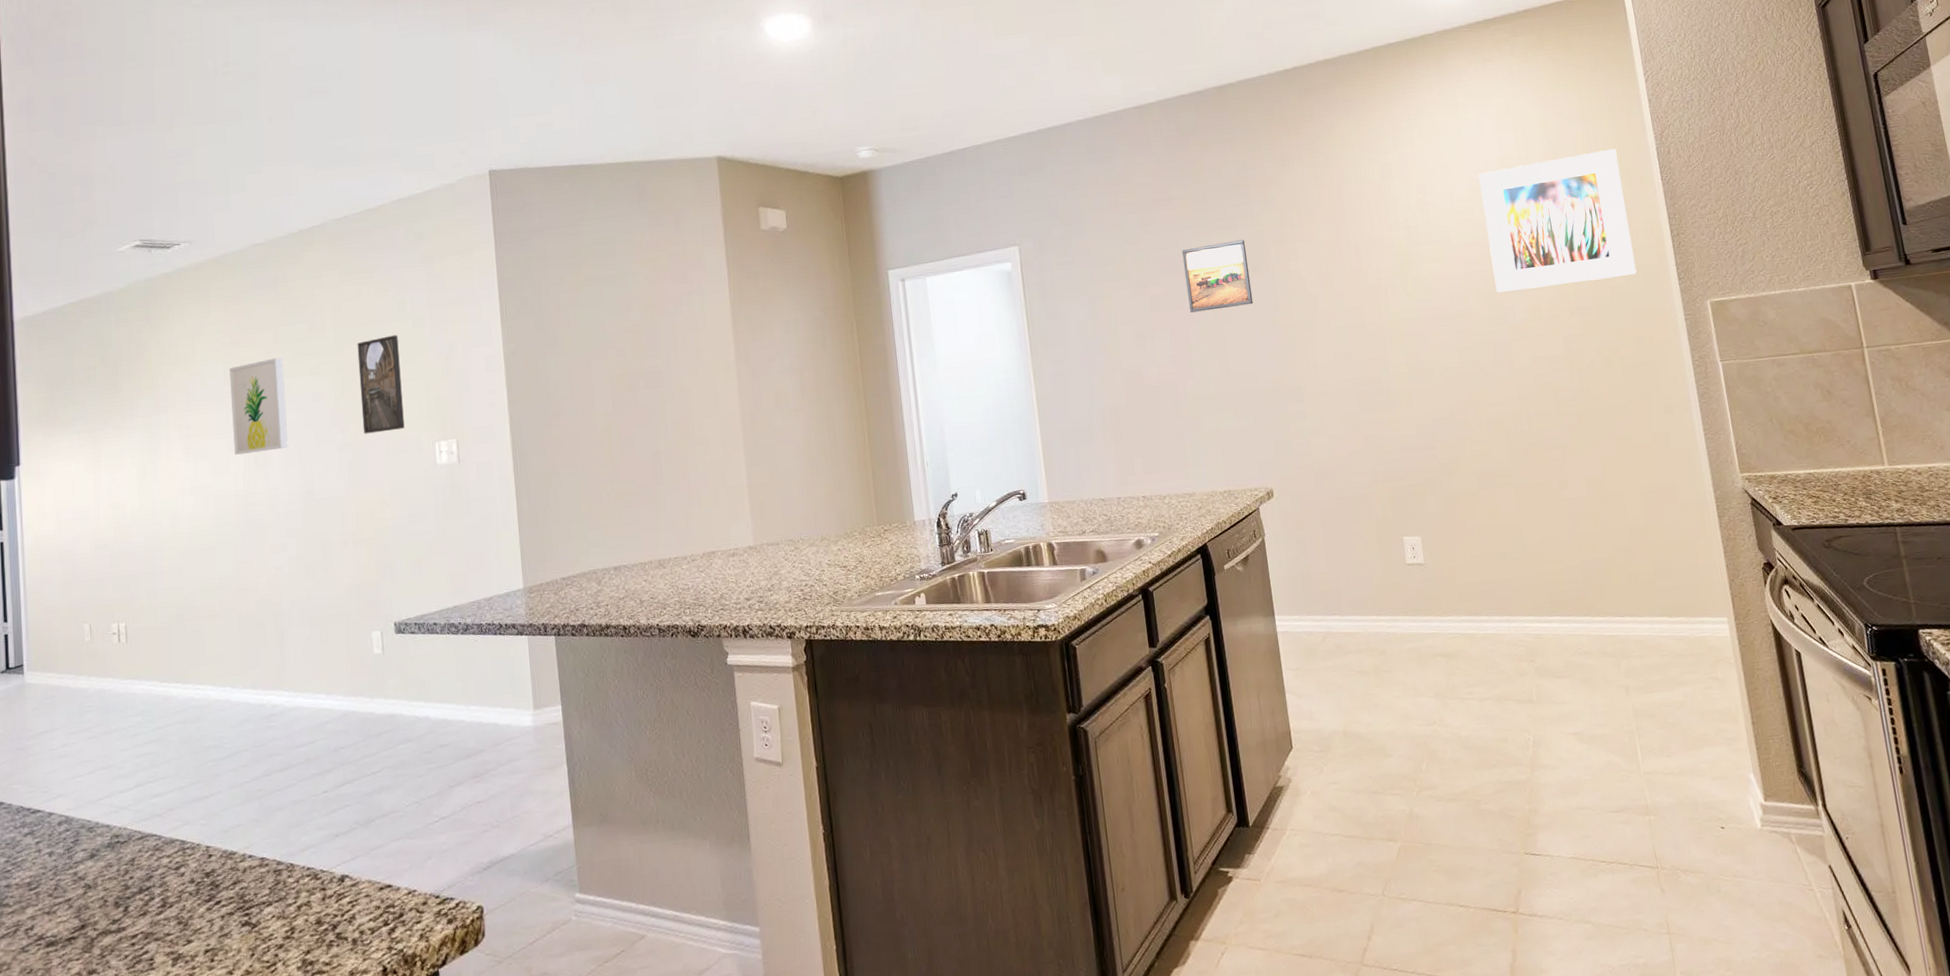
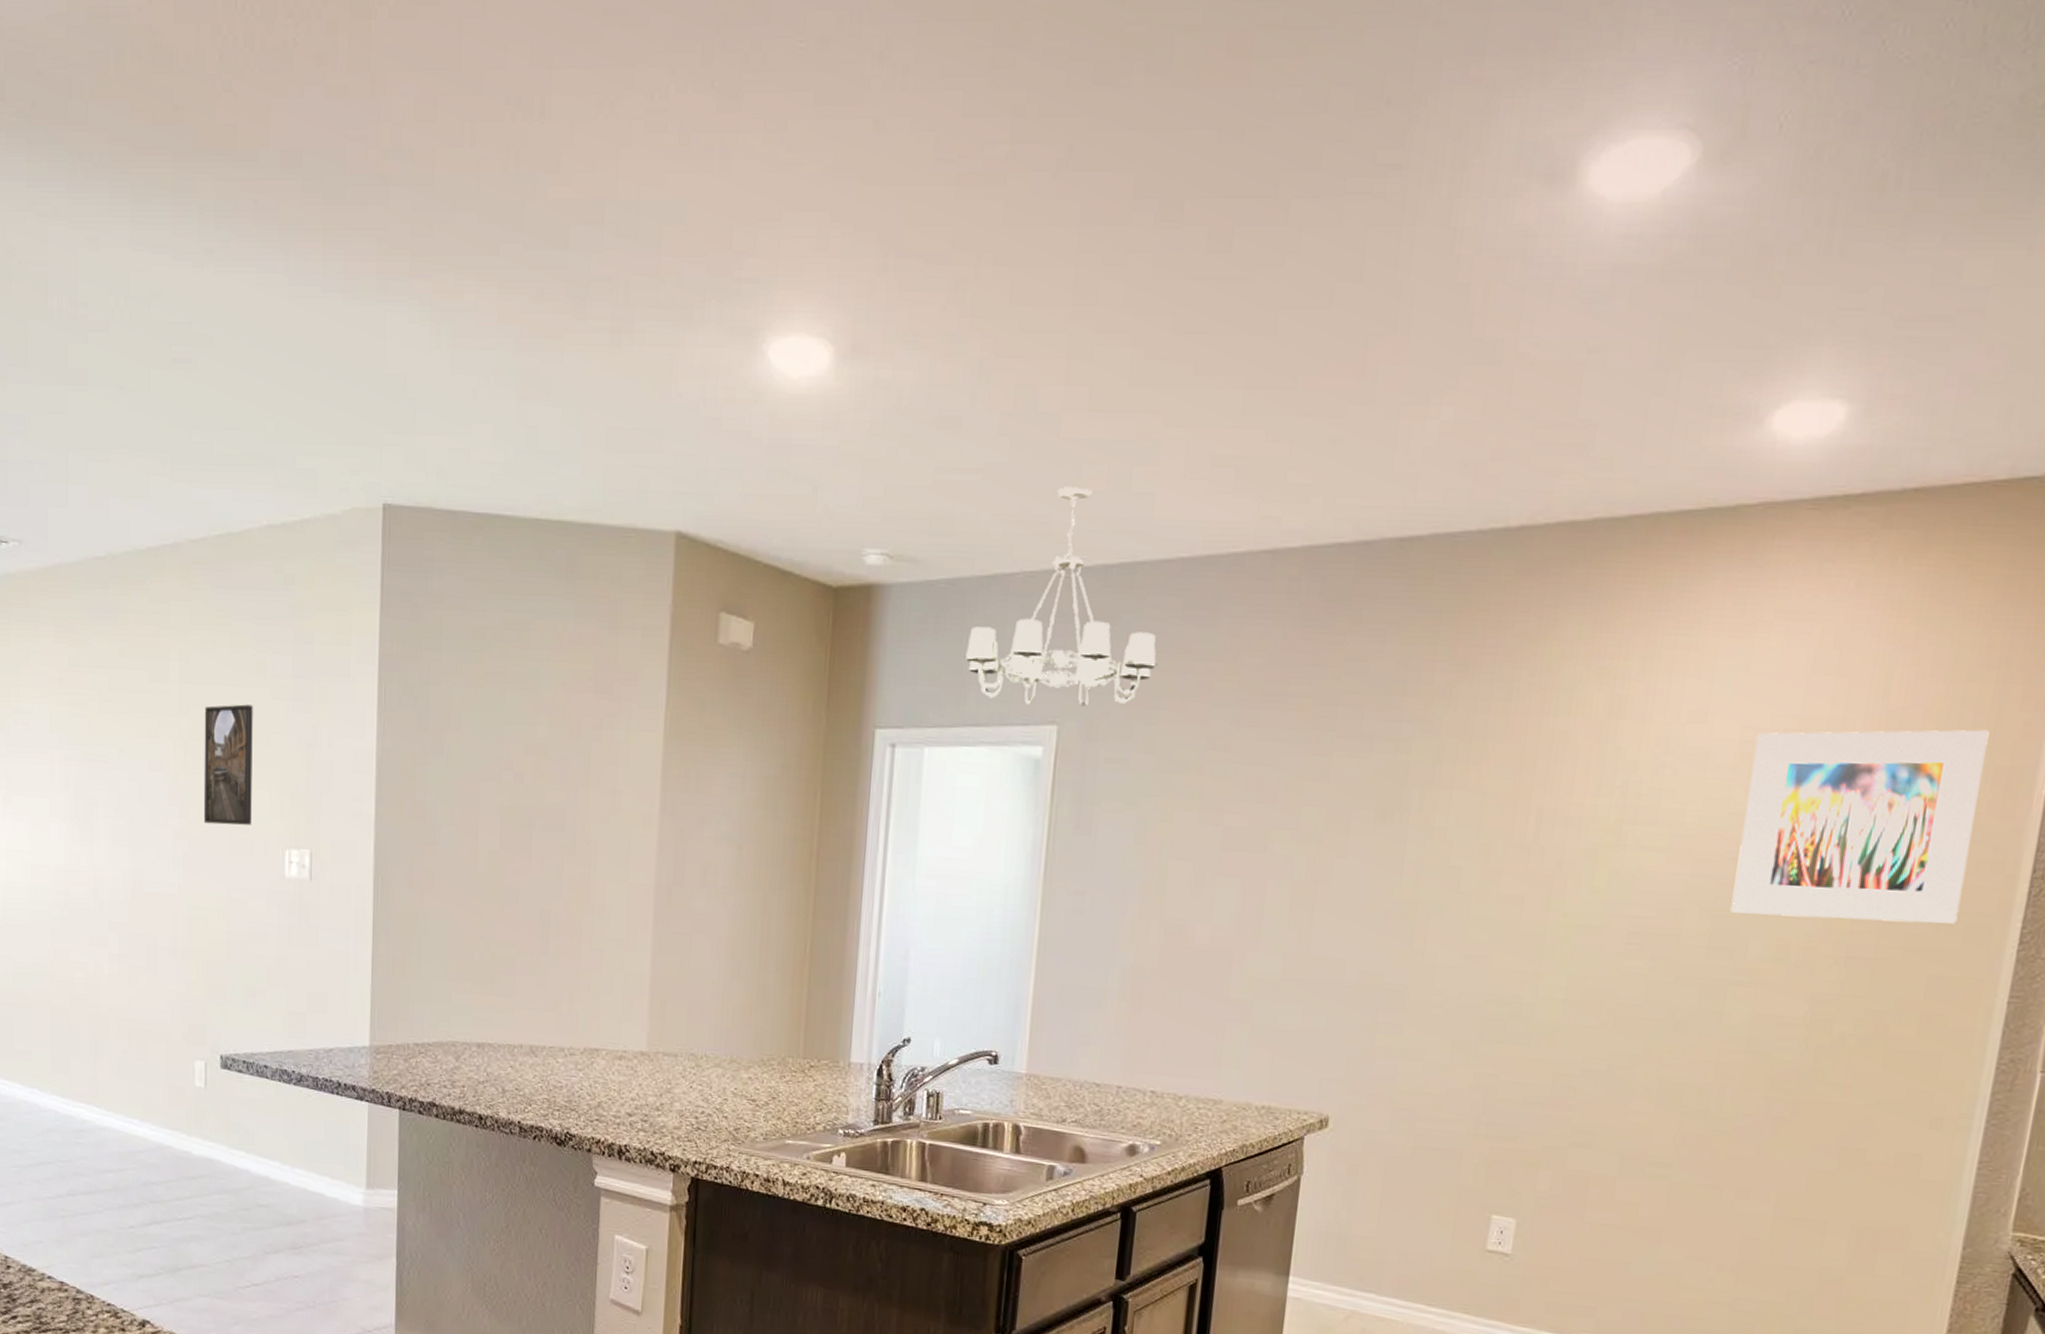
wall art: present [229,357,288,455] -> none [57,708,117,823]
chandelier: none [942,85,1079,236] -> present [964,487,1158,707]
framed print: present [1181,239,1254,313] -> none [1275,770,1378,865]

